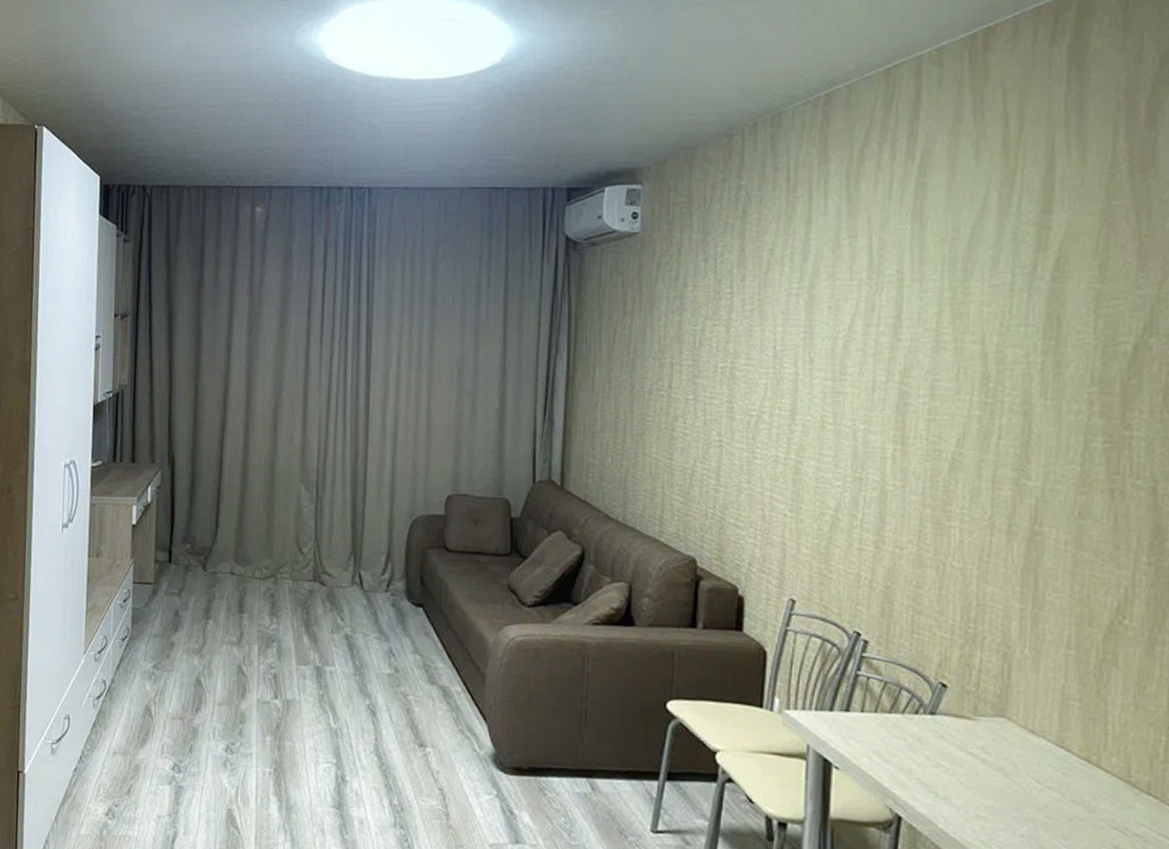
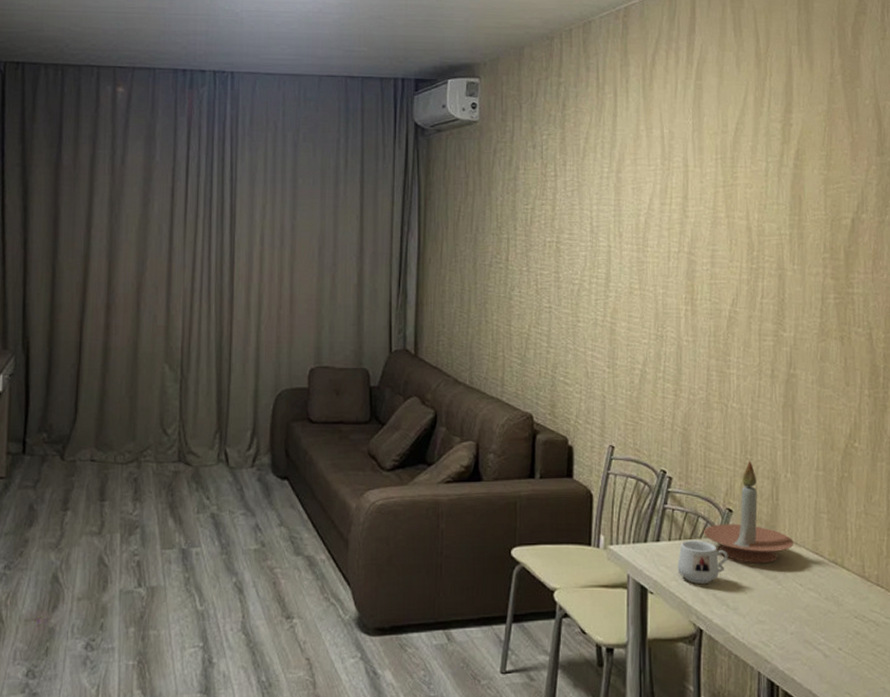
mug: none [871,713,939,766] -> present [677,539,728,585]
candle holder: none [907,629,1030,751] -> present [704,460,794,563]

